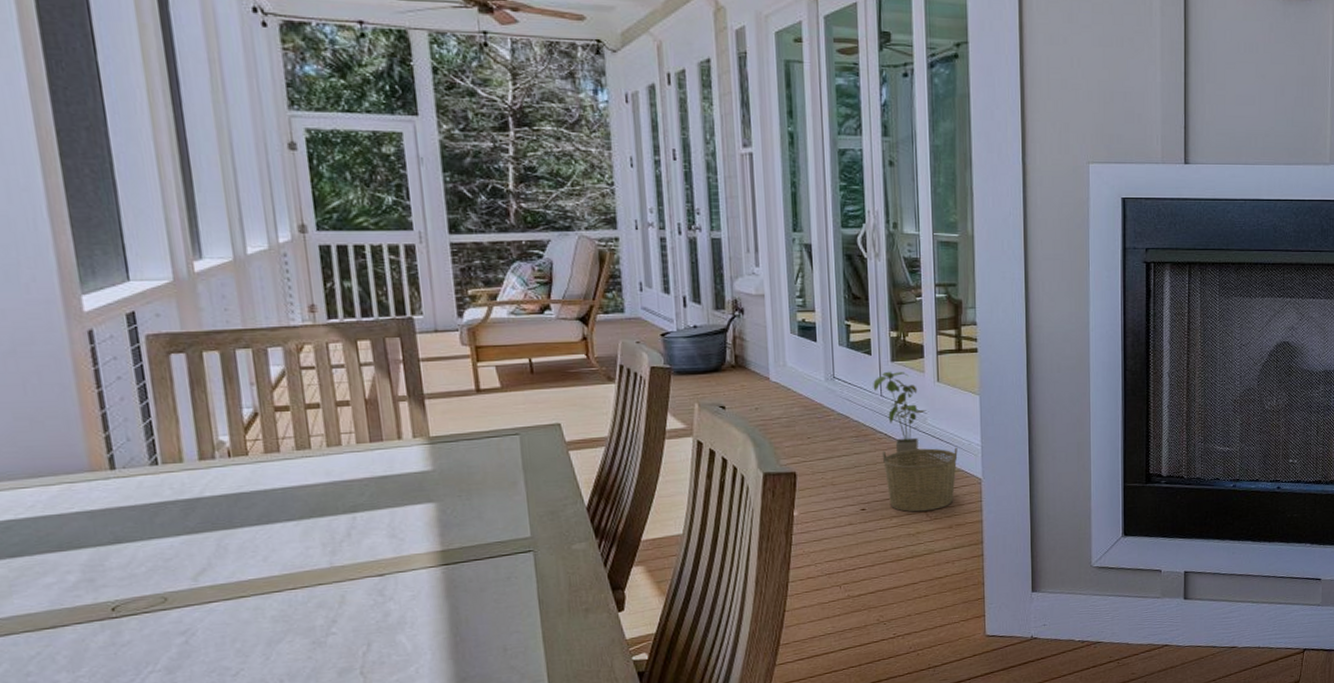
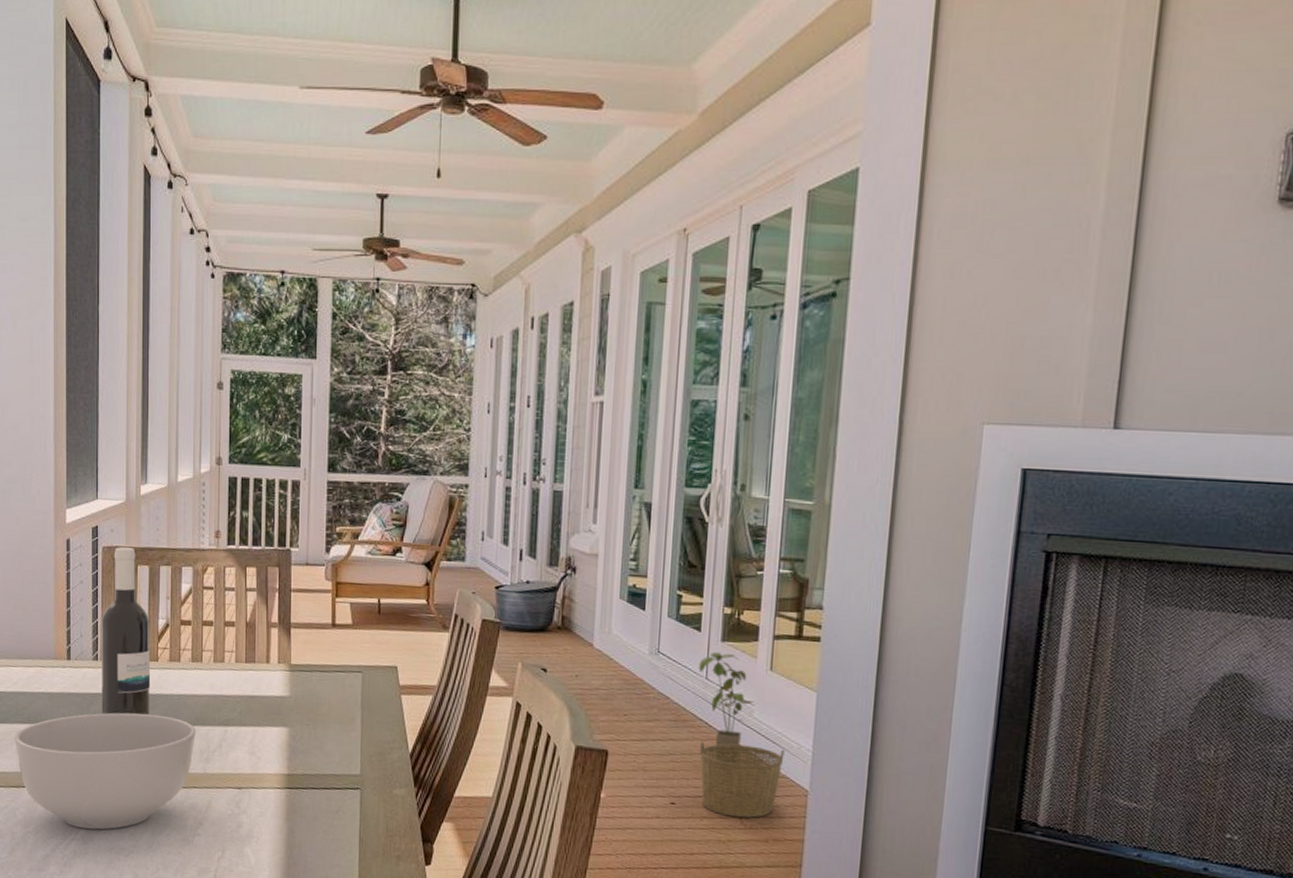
bowl: none [39,513,314,658] -> present [15,712,196,830]
wine bottle: none [155,333,244,524] -> present [100,547,151,715]

